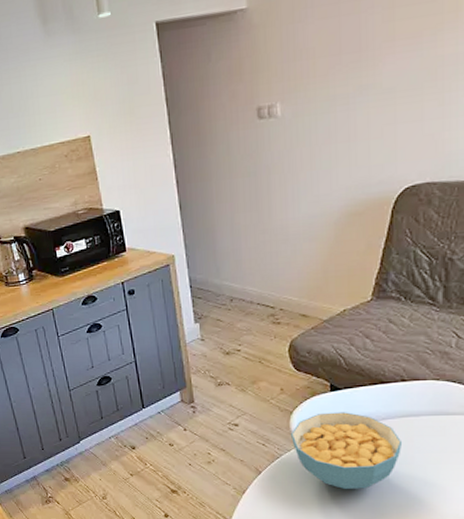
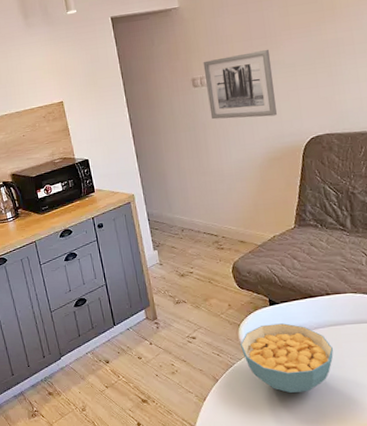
wall art: none [273,67,365,162] -> present [203,49,277,120]

